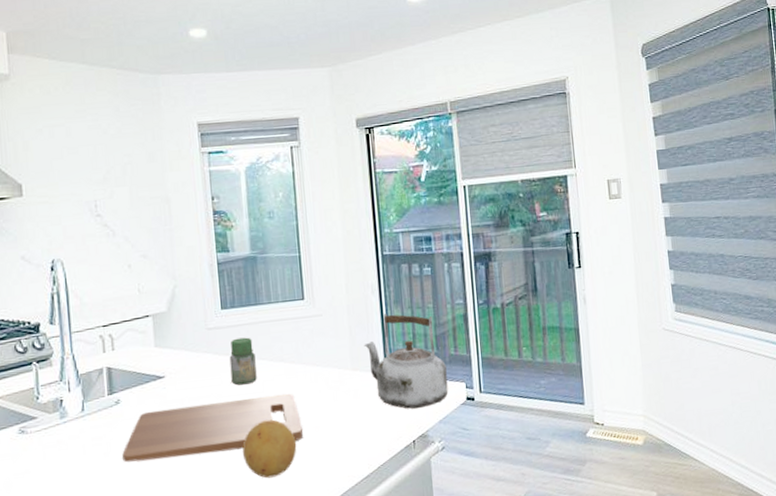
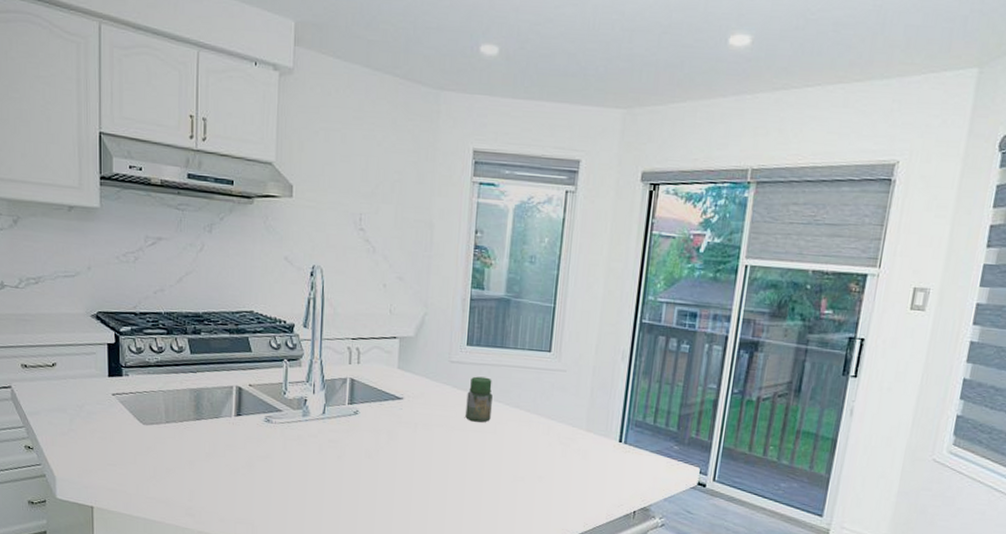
cutting board: present [122,393,303,462] -> none [354,427,527,486]
fruit: present [242,419,297,479] -> none [465,459,518,514]
kettle: present [364,313,449,409] -> none [602,382,684,483]

